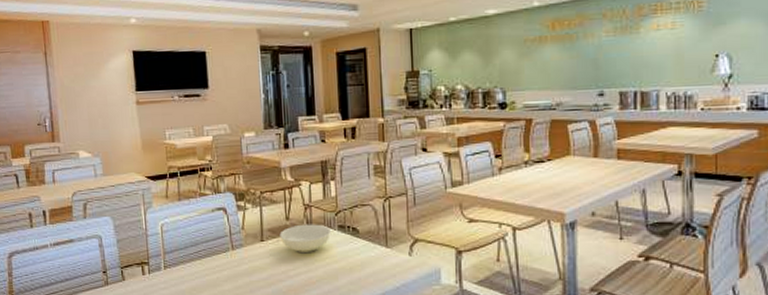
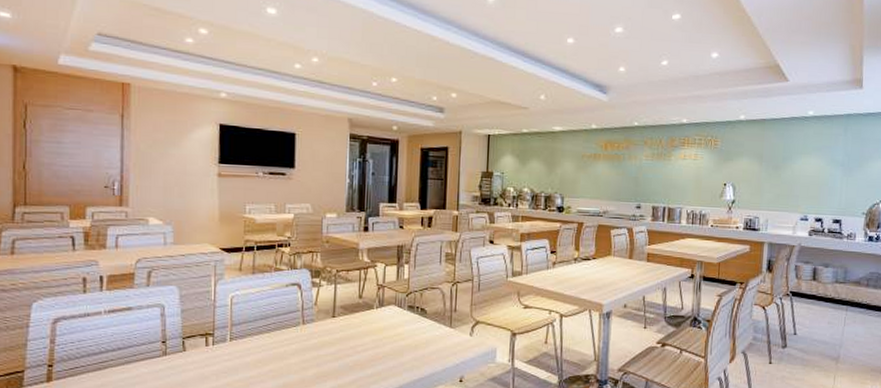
bowl: present [279,224,332,254] -> none [351,303,401,331]

